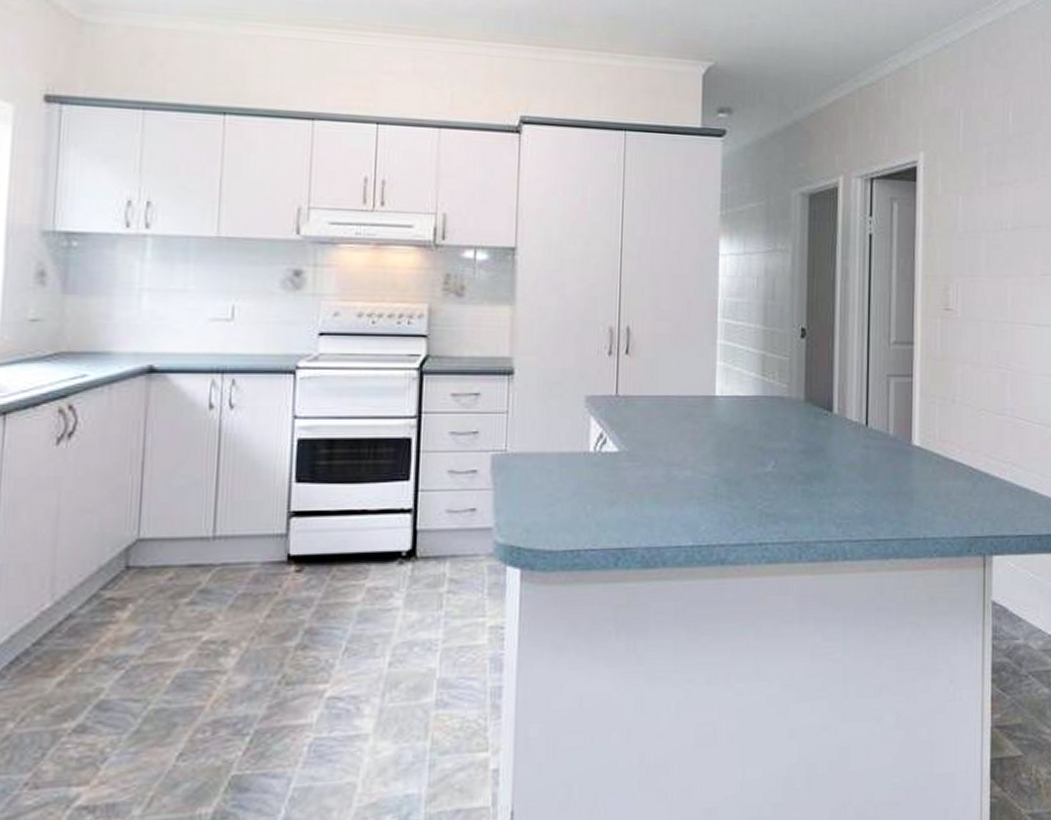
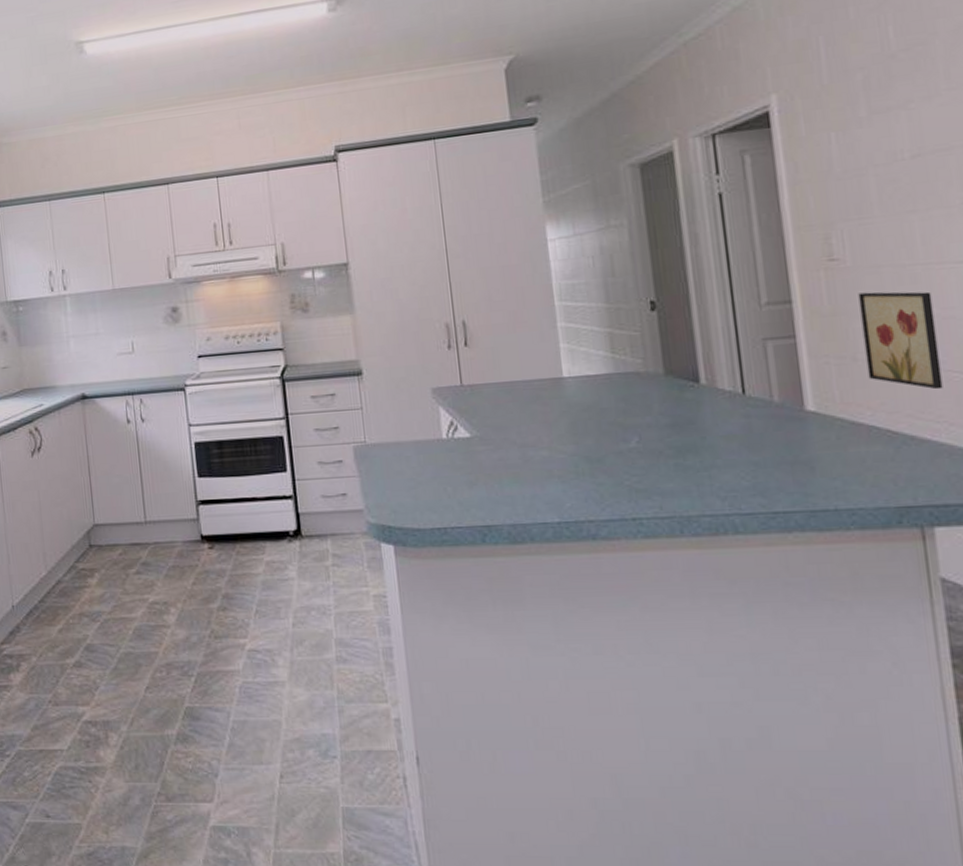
wall art: none [961,342,1013,434] -> present [858,291,943,390]

